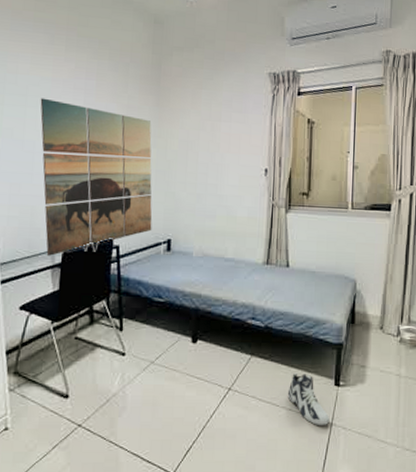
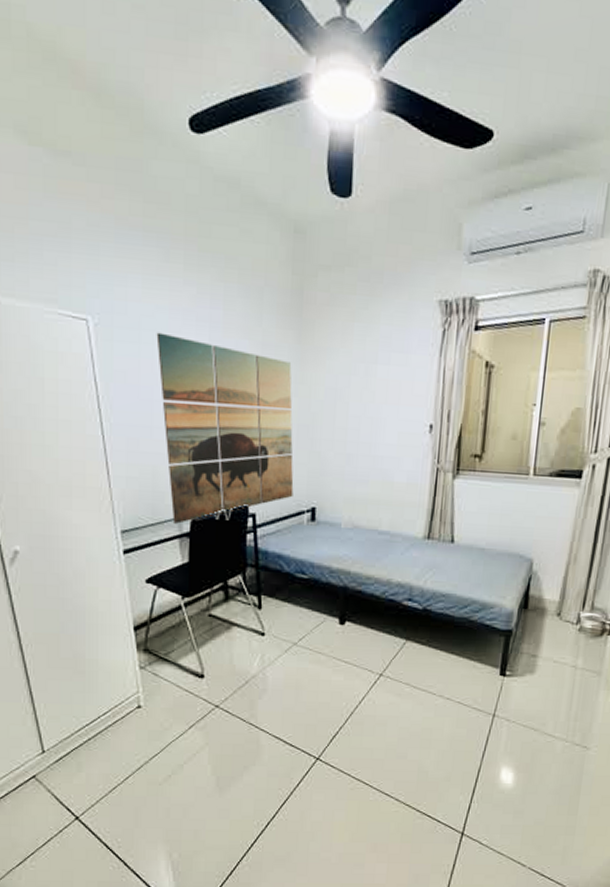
sneaker: present [287,372,329,425] -> none [445,660,492,716]

